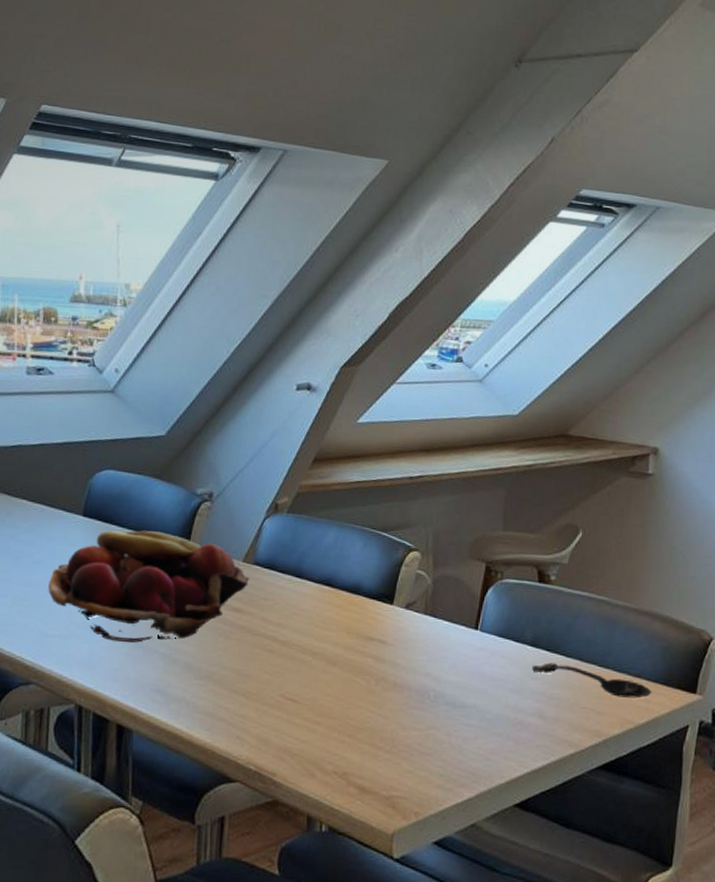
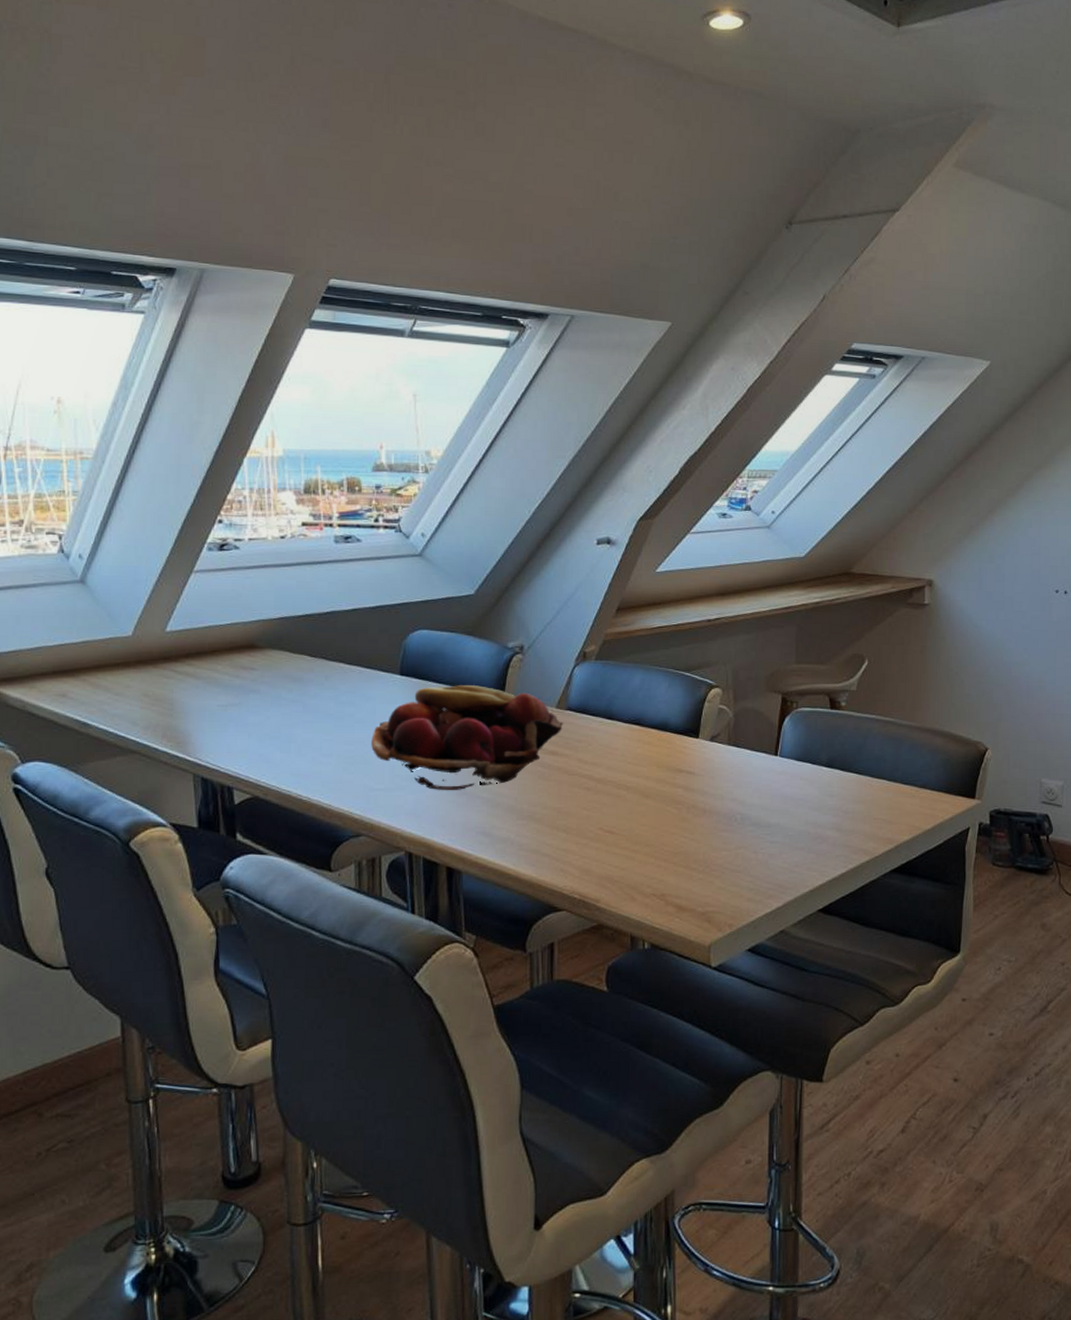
spoon: present [531,662,652,699] -> none [827,781,936,807]

